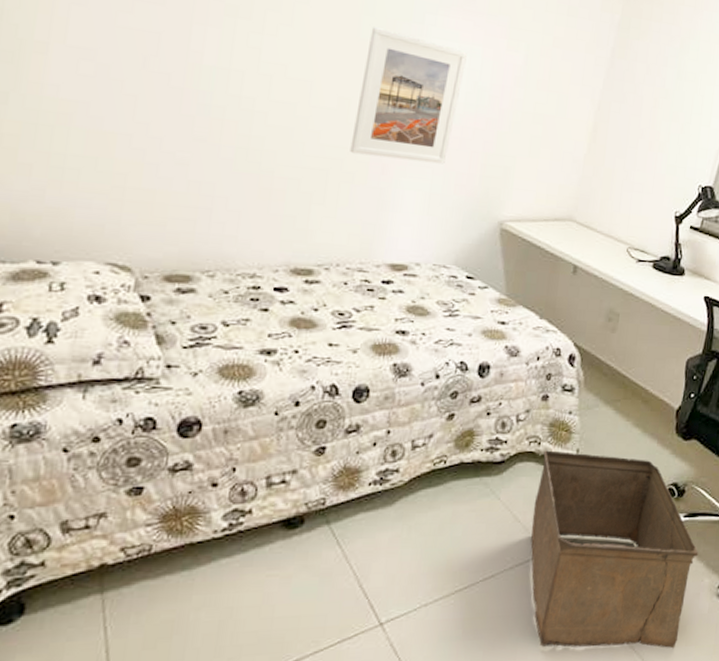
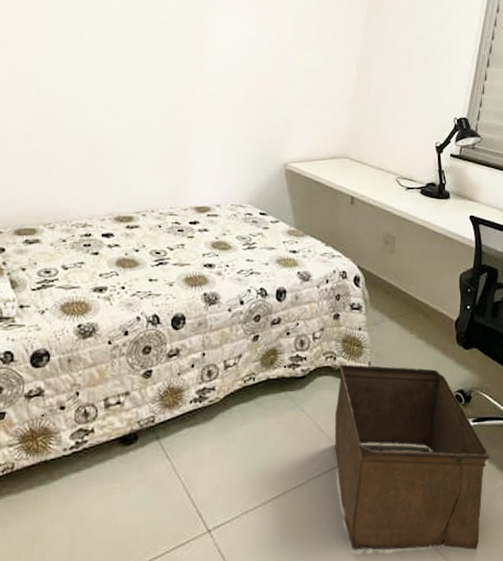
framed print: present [350,27,467,164] -> none [156,11,246,119]

